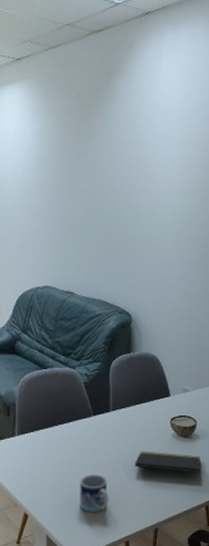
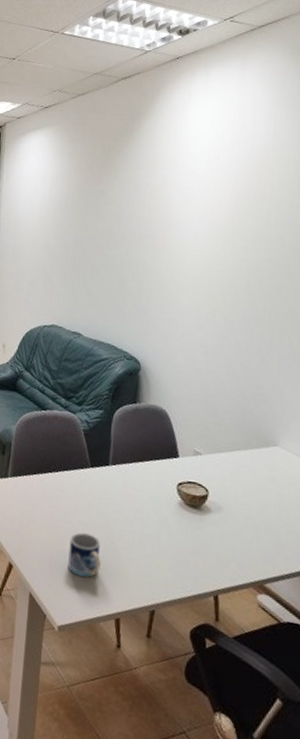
notepad: present [135,451,201,473] -> none [133,515,211,554]

